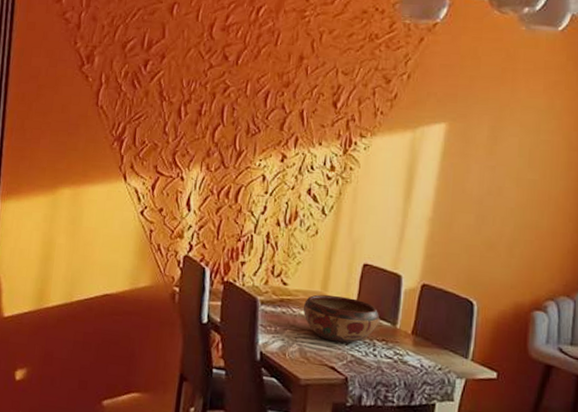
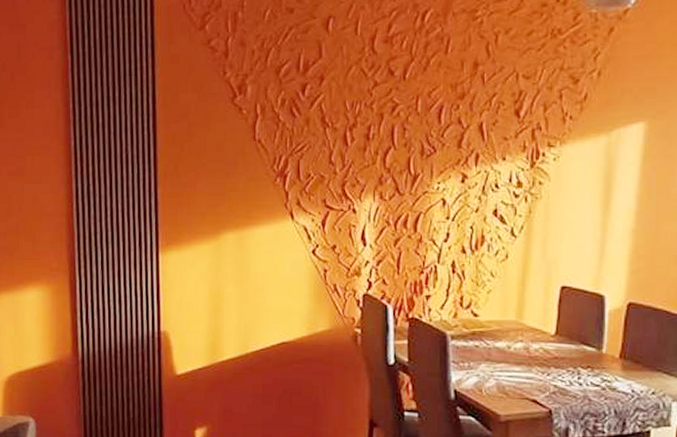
decorative bowl: present [303,294,379,344] -> none [497,324,582,374]

